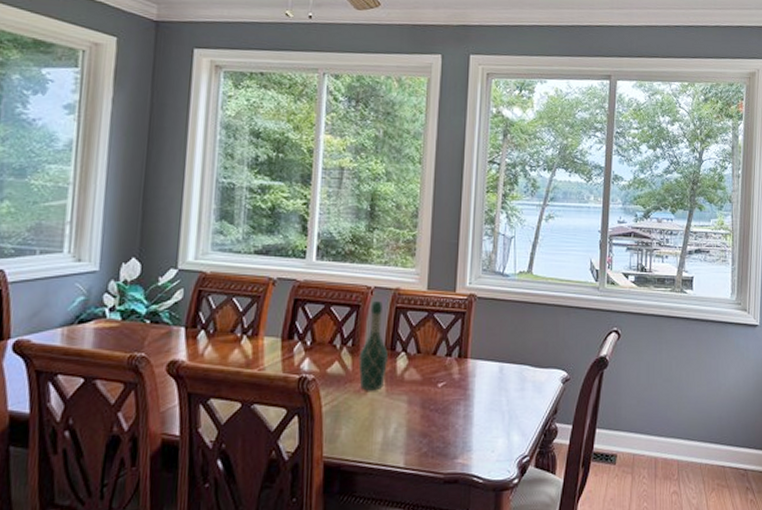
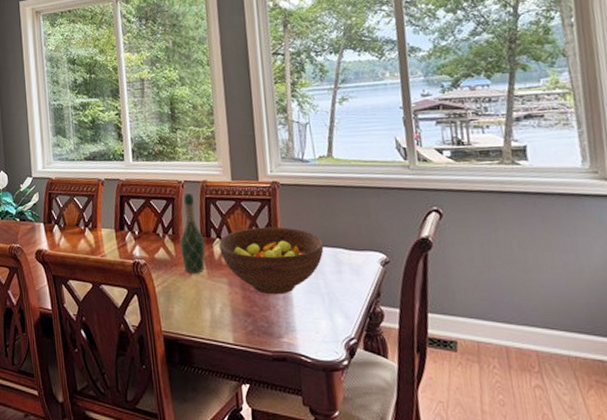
fruit bowl: none [403,341,511,414] -> present [219,226,324,295]

